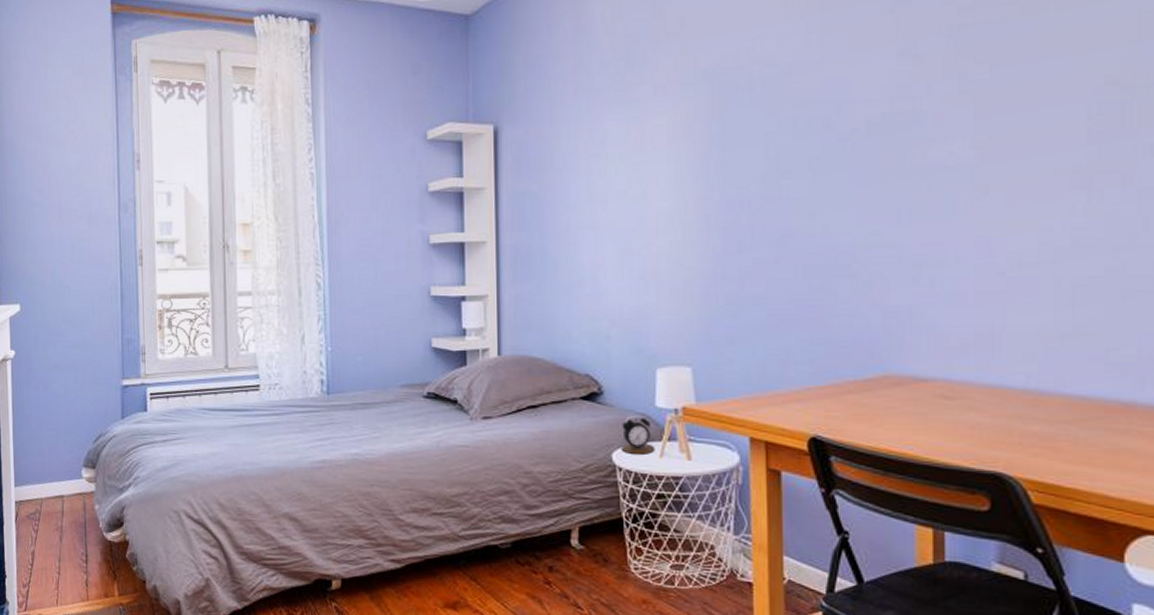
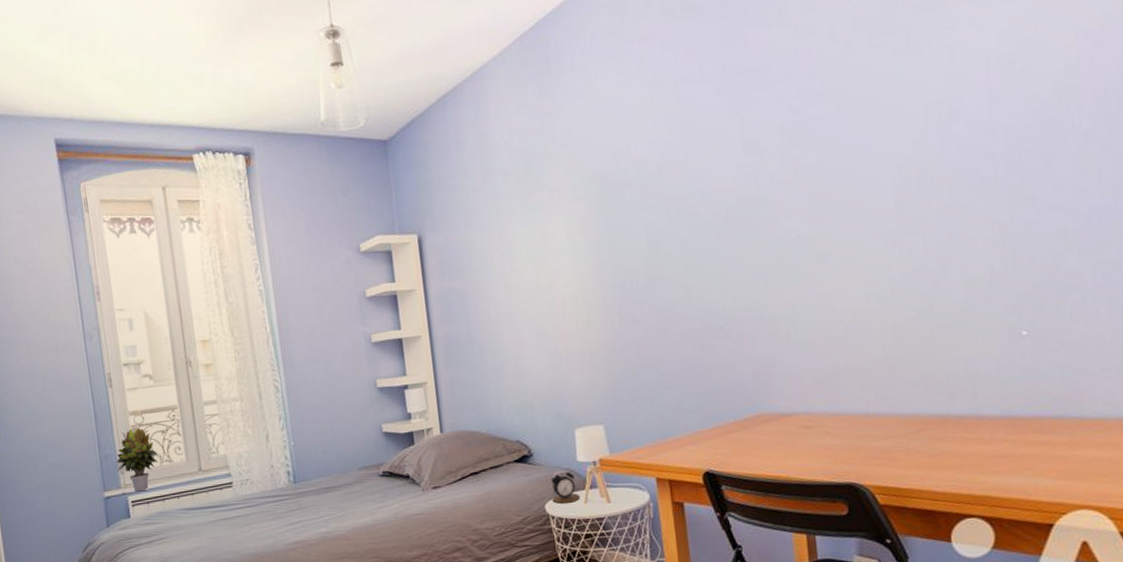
potted plant: none [138,313,184,384] -> present [115,427,159,492]

